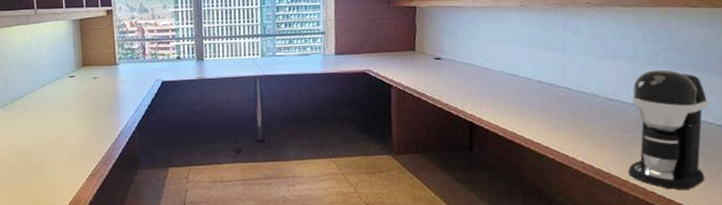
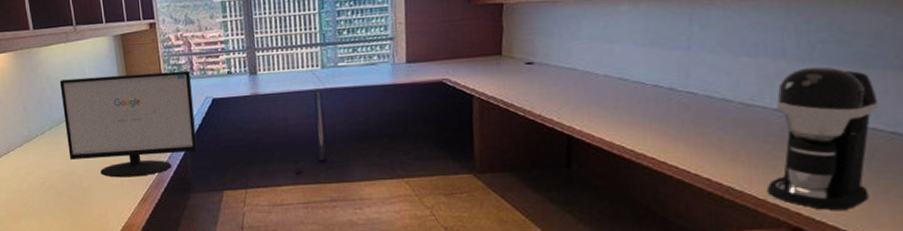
computer monitor: none [17,54,145,154] -> present [59,70,197,178]

